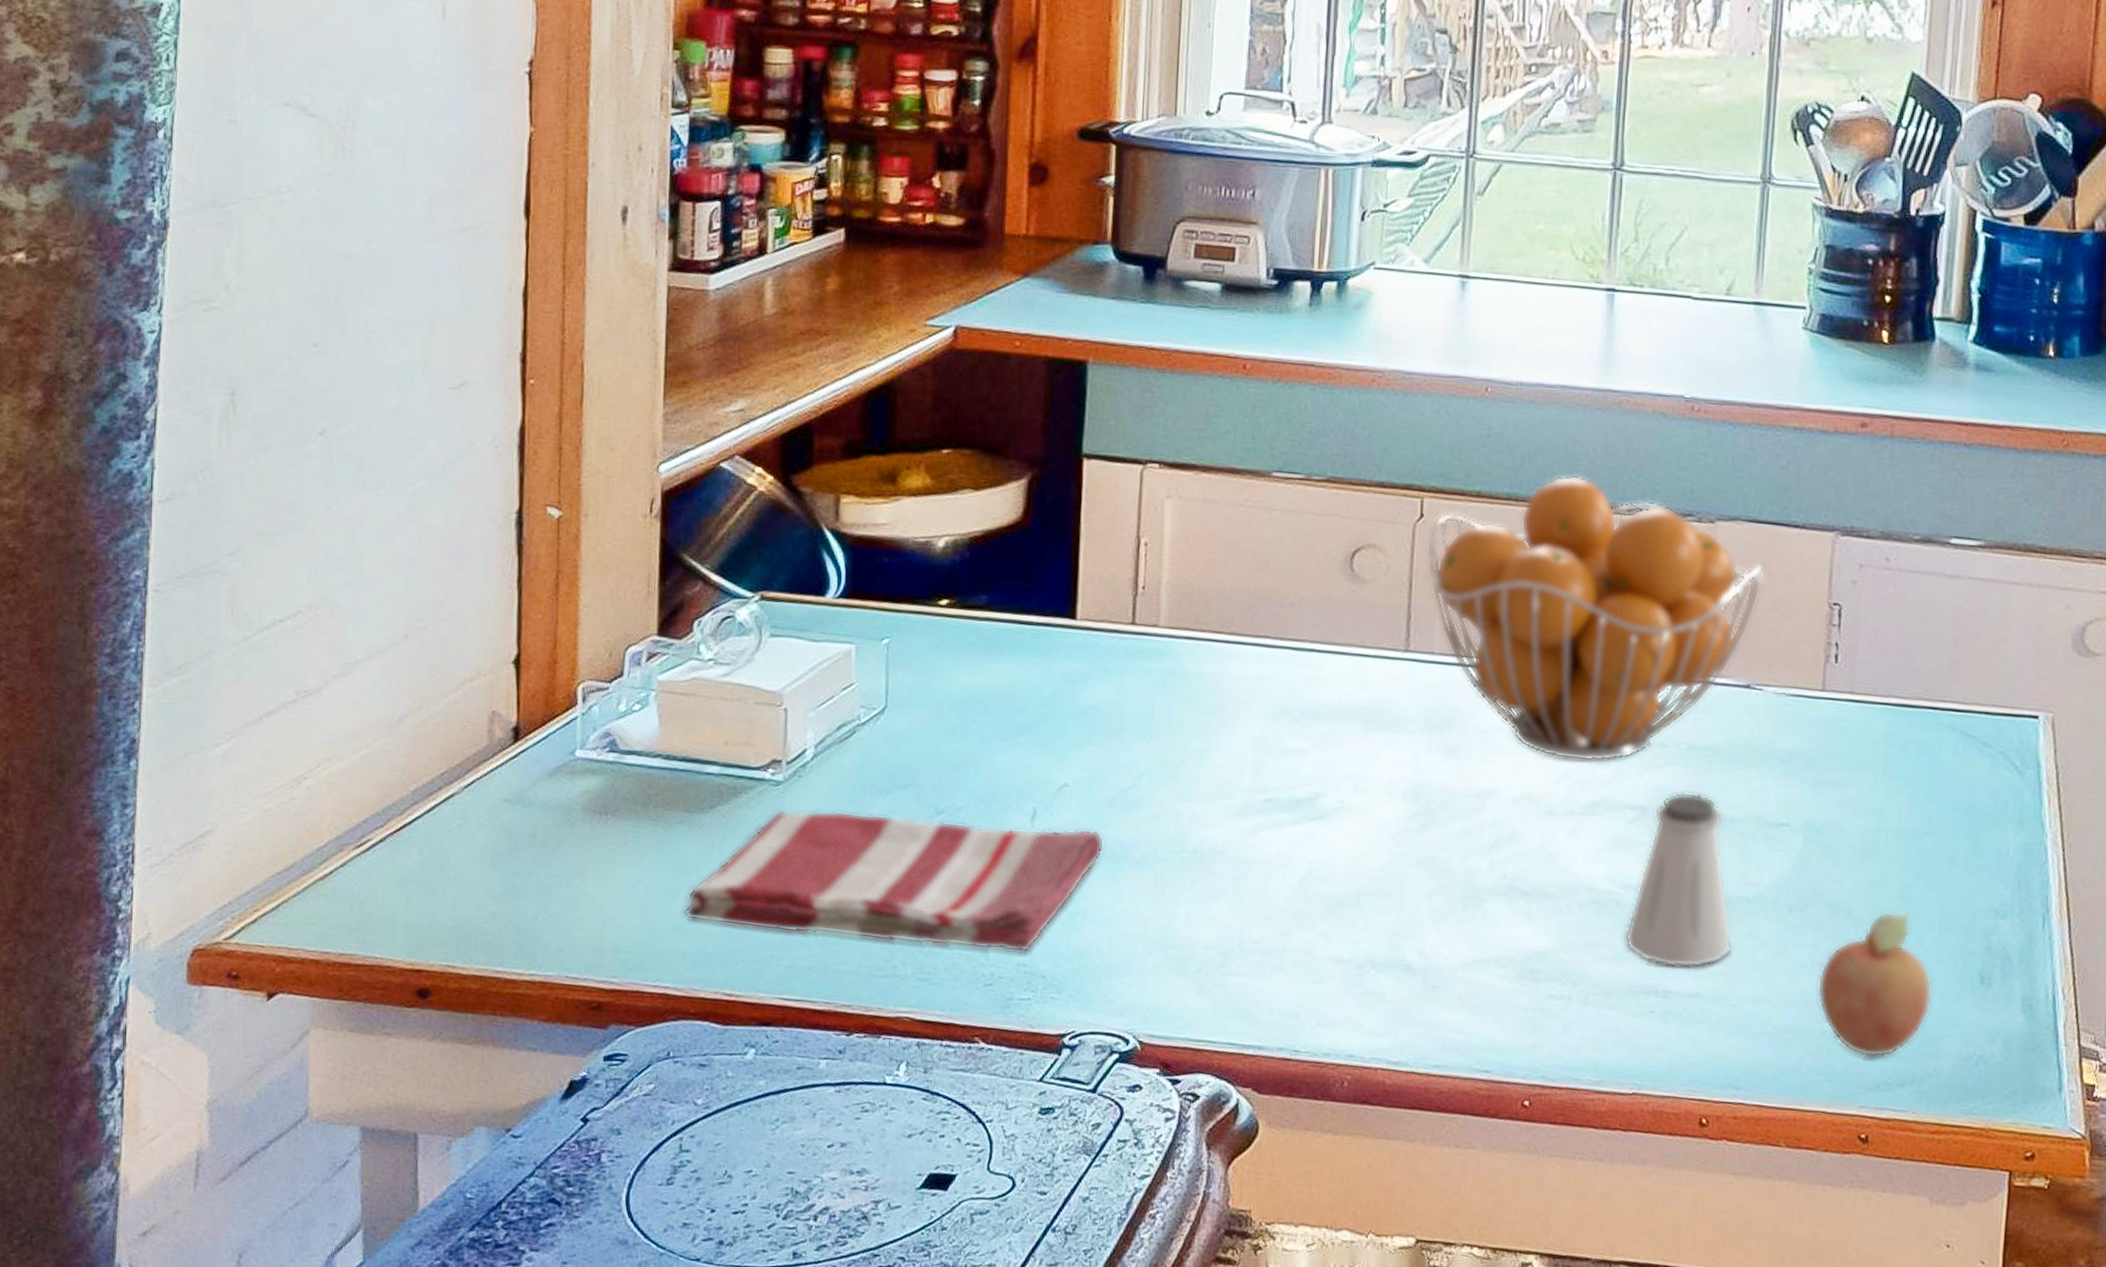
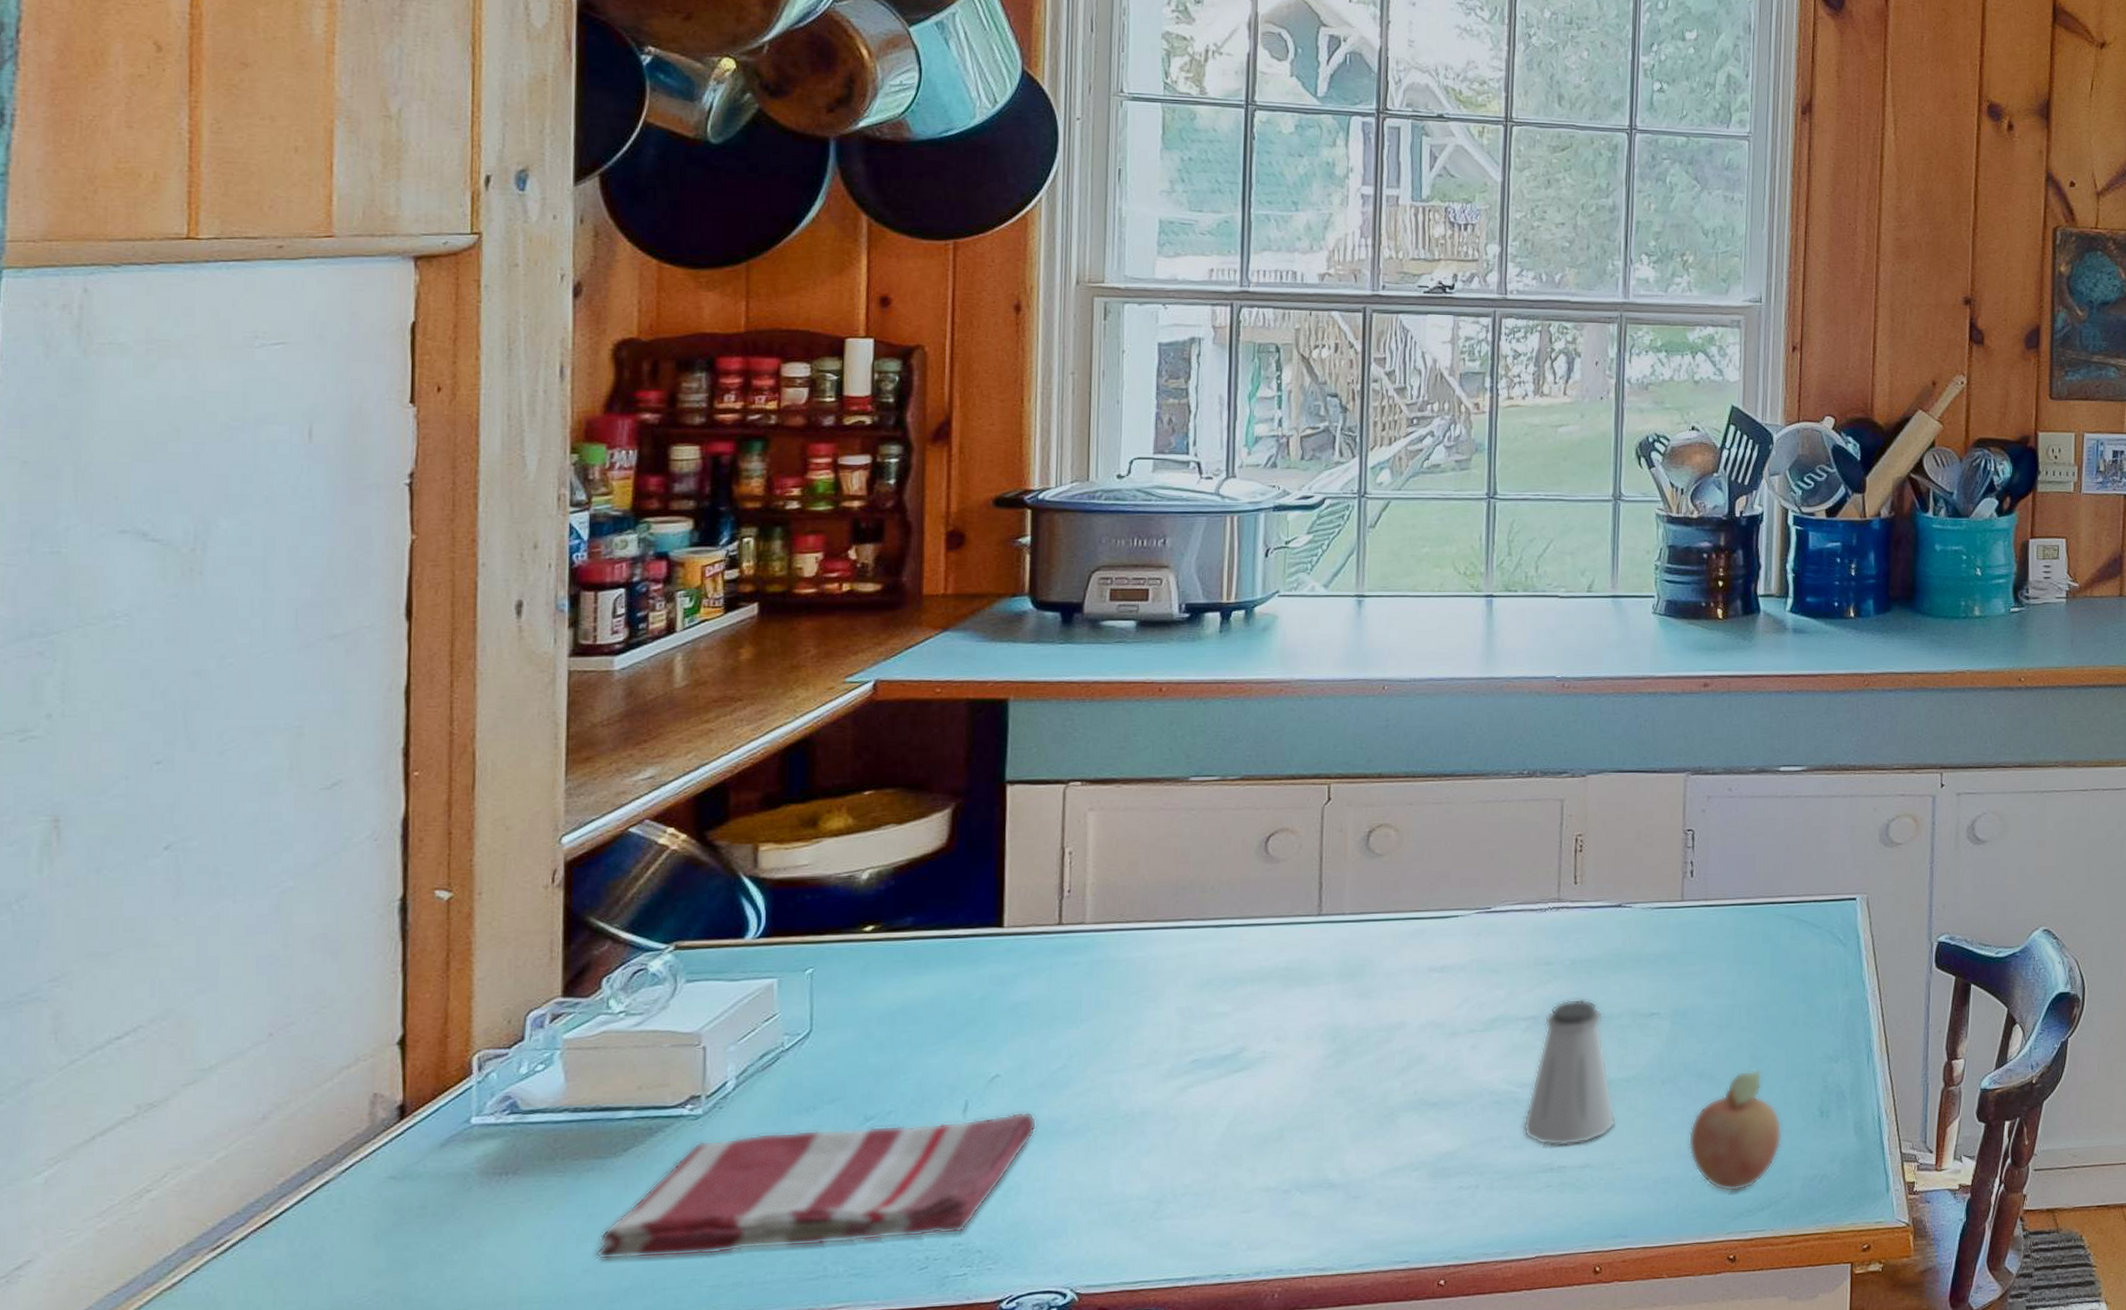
fruit basket: present [1426,475,1766,762] -> none [1334,750,1631,988]

